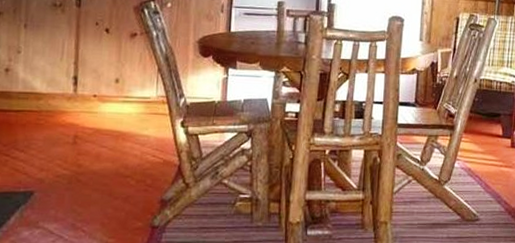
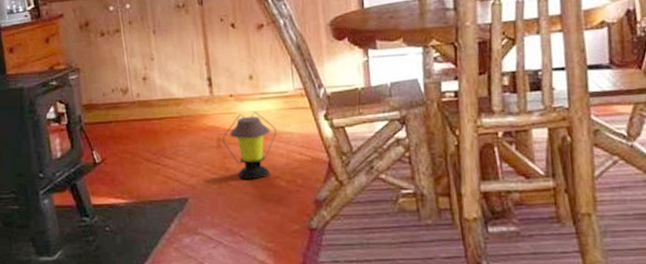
lantern: none [78,113,135,177] -> present [221,112,277,179]

